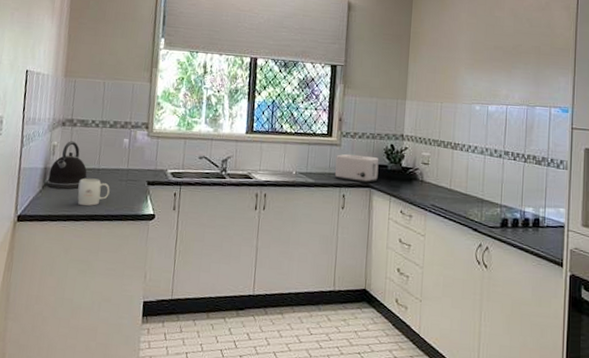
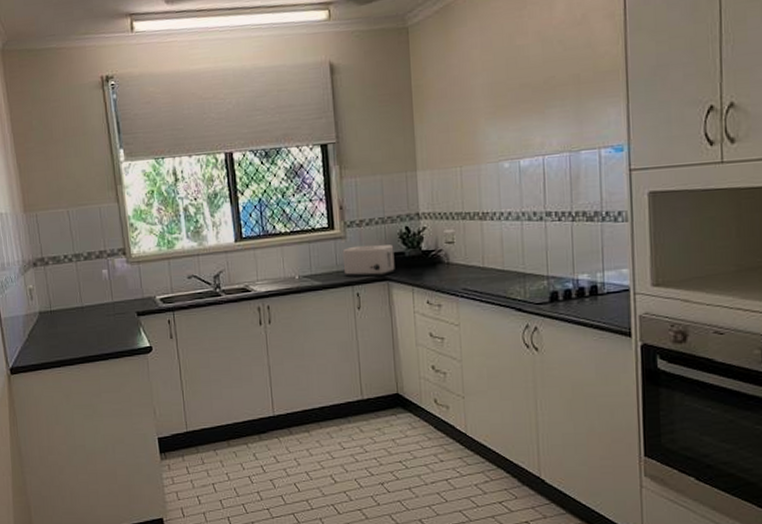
kettle: present [47,141,87,190] -> none [31,281,72,335]
mug: present [77,178,110,206] -> none [64,317,99,349]

